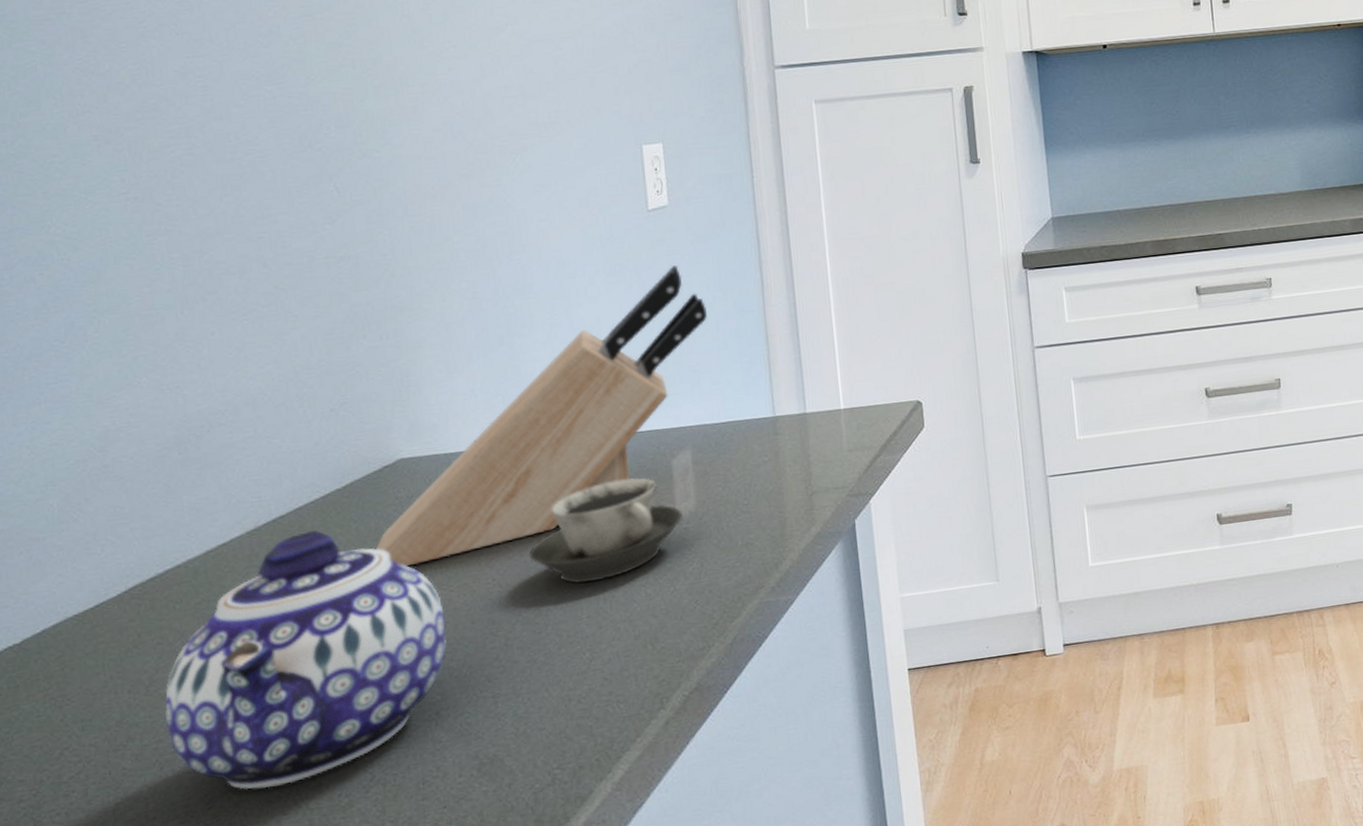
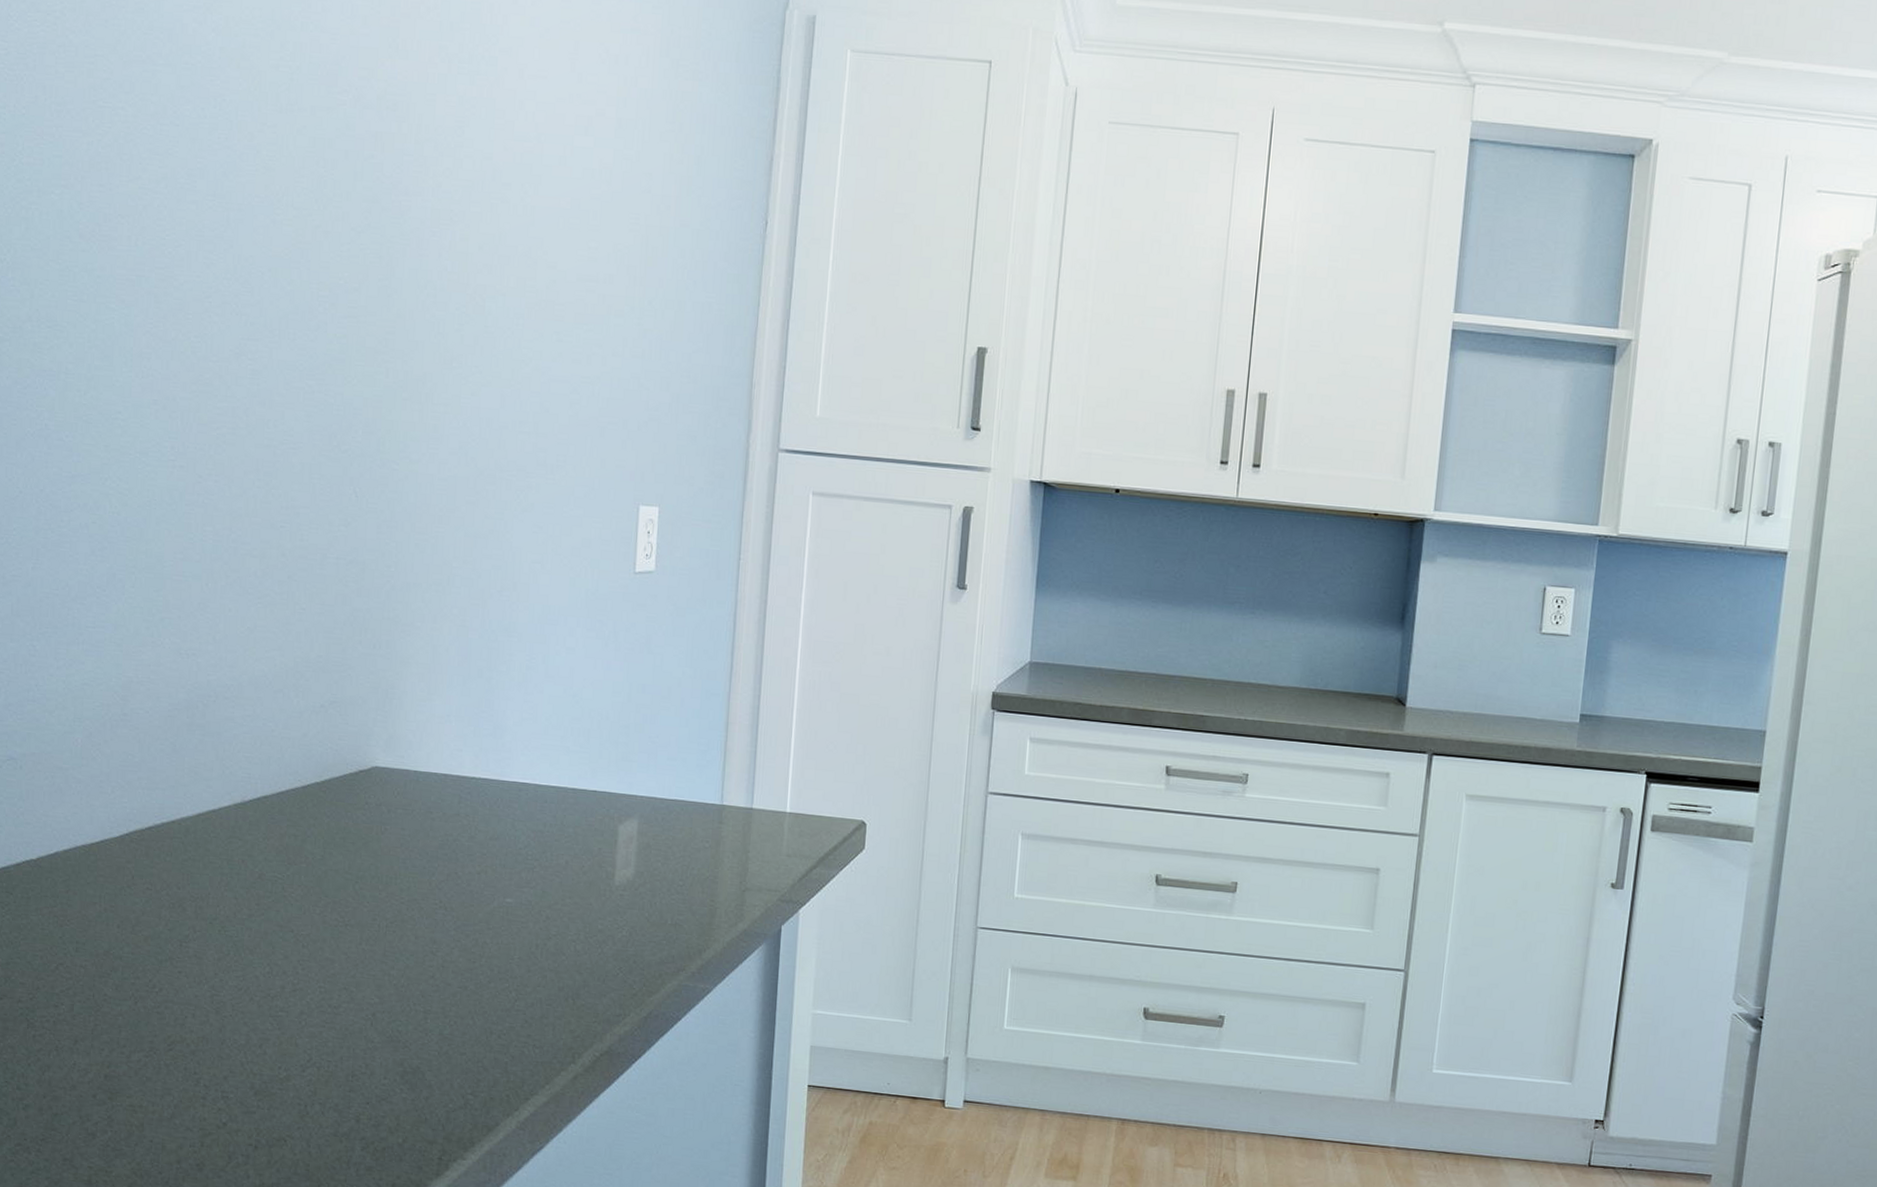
teapot: present [164,530,446,790] -> none [144,815,393,1046]
knife block: present [375,265,707,567] -> none [342,633,674,871]
cup: present [529,477,683,583] -> none [475,833,621,927]

